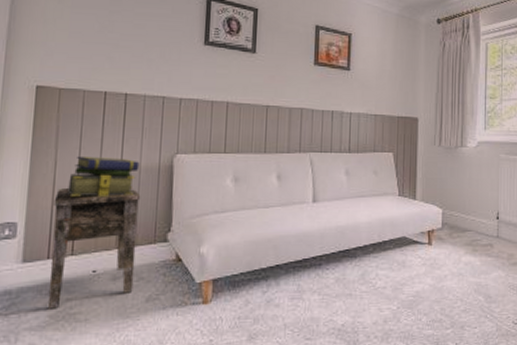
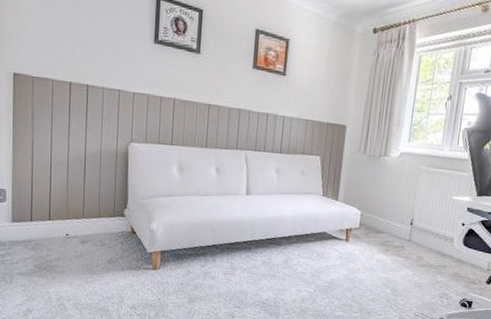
side table: present [48,186,141,309] -> none [33,164,102,261]
stack of books: present [68,156,140,196] -> none [44,137,101,175]

